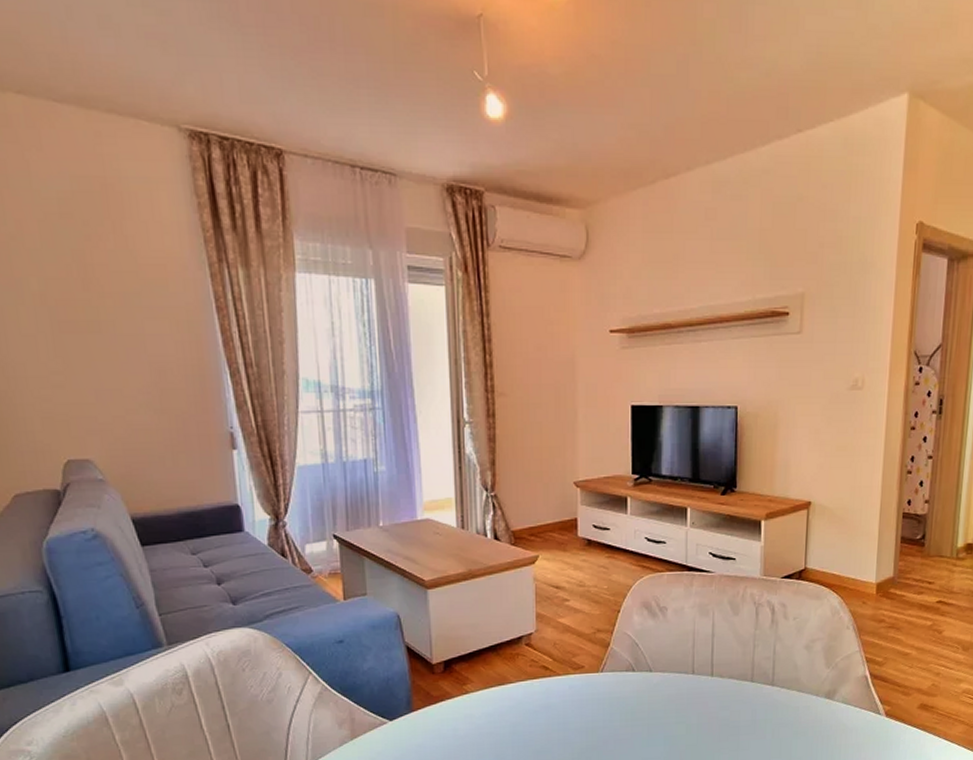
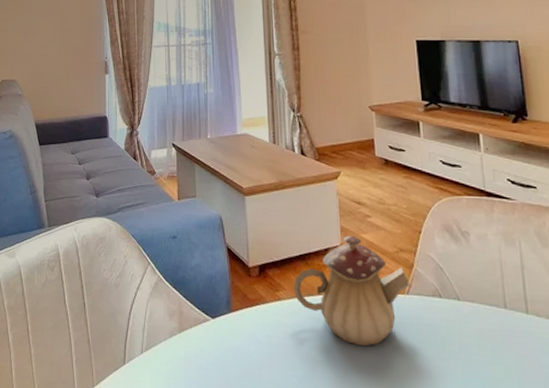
teapot: none [482,620,604,726] -> present [293,235,410,347]

